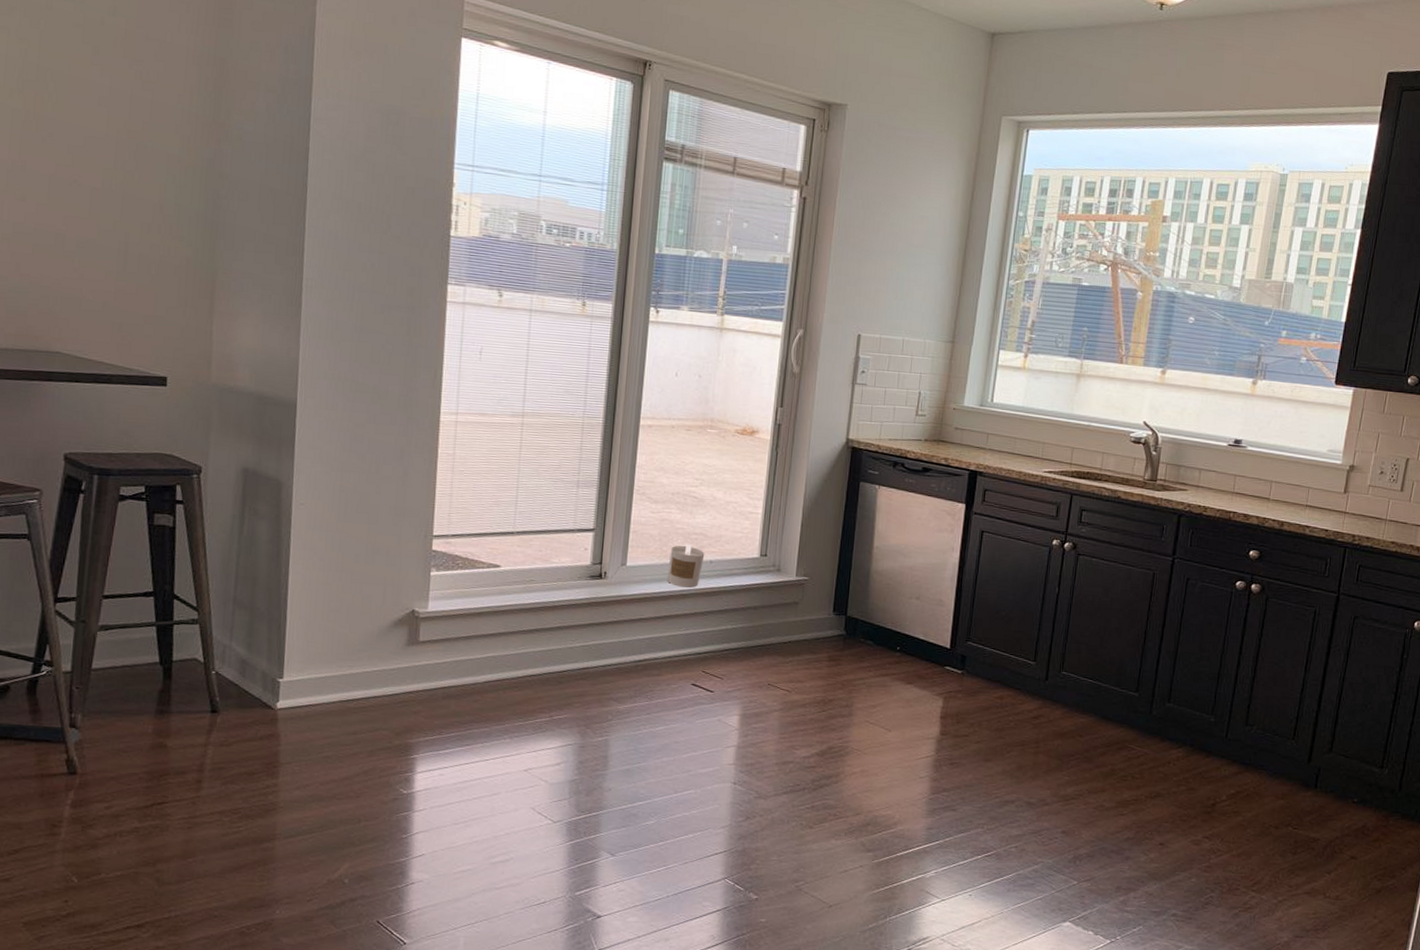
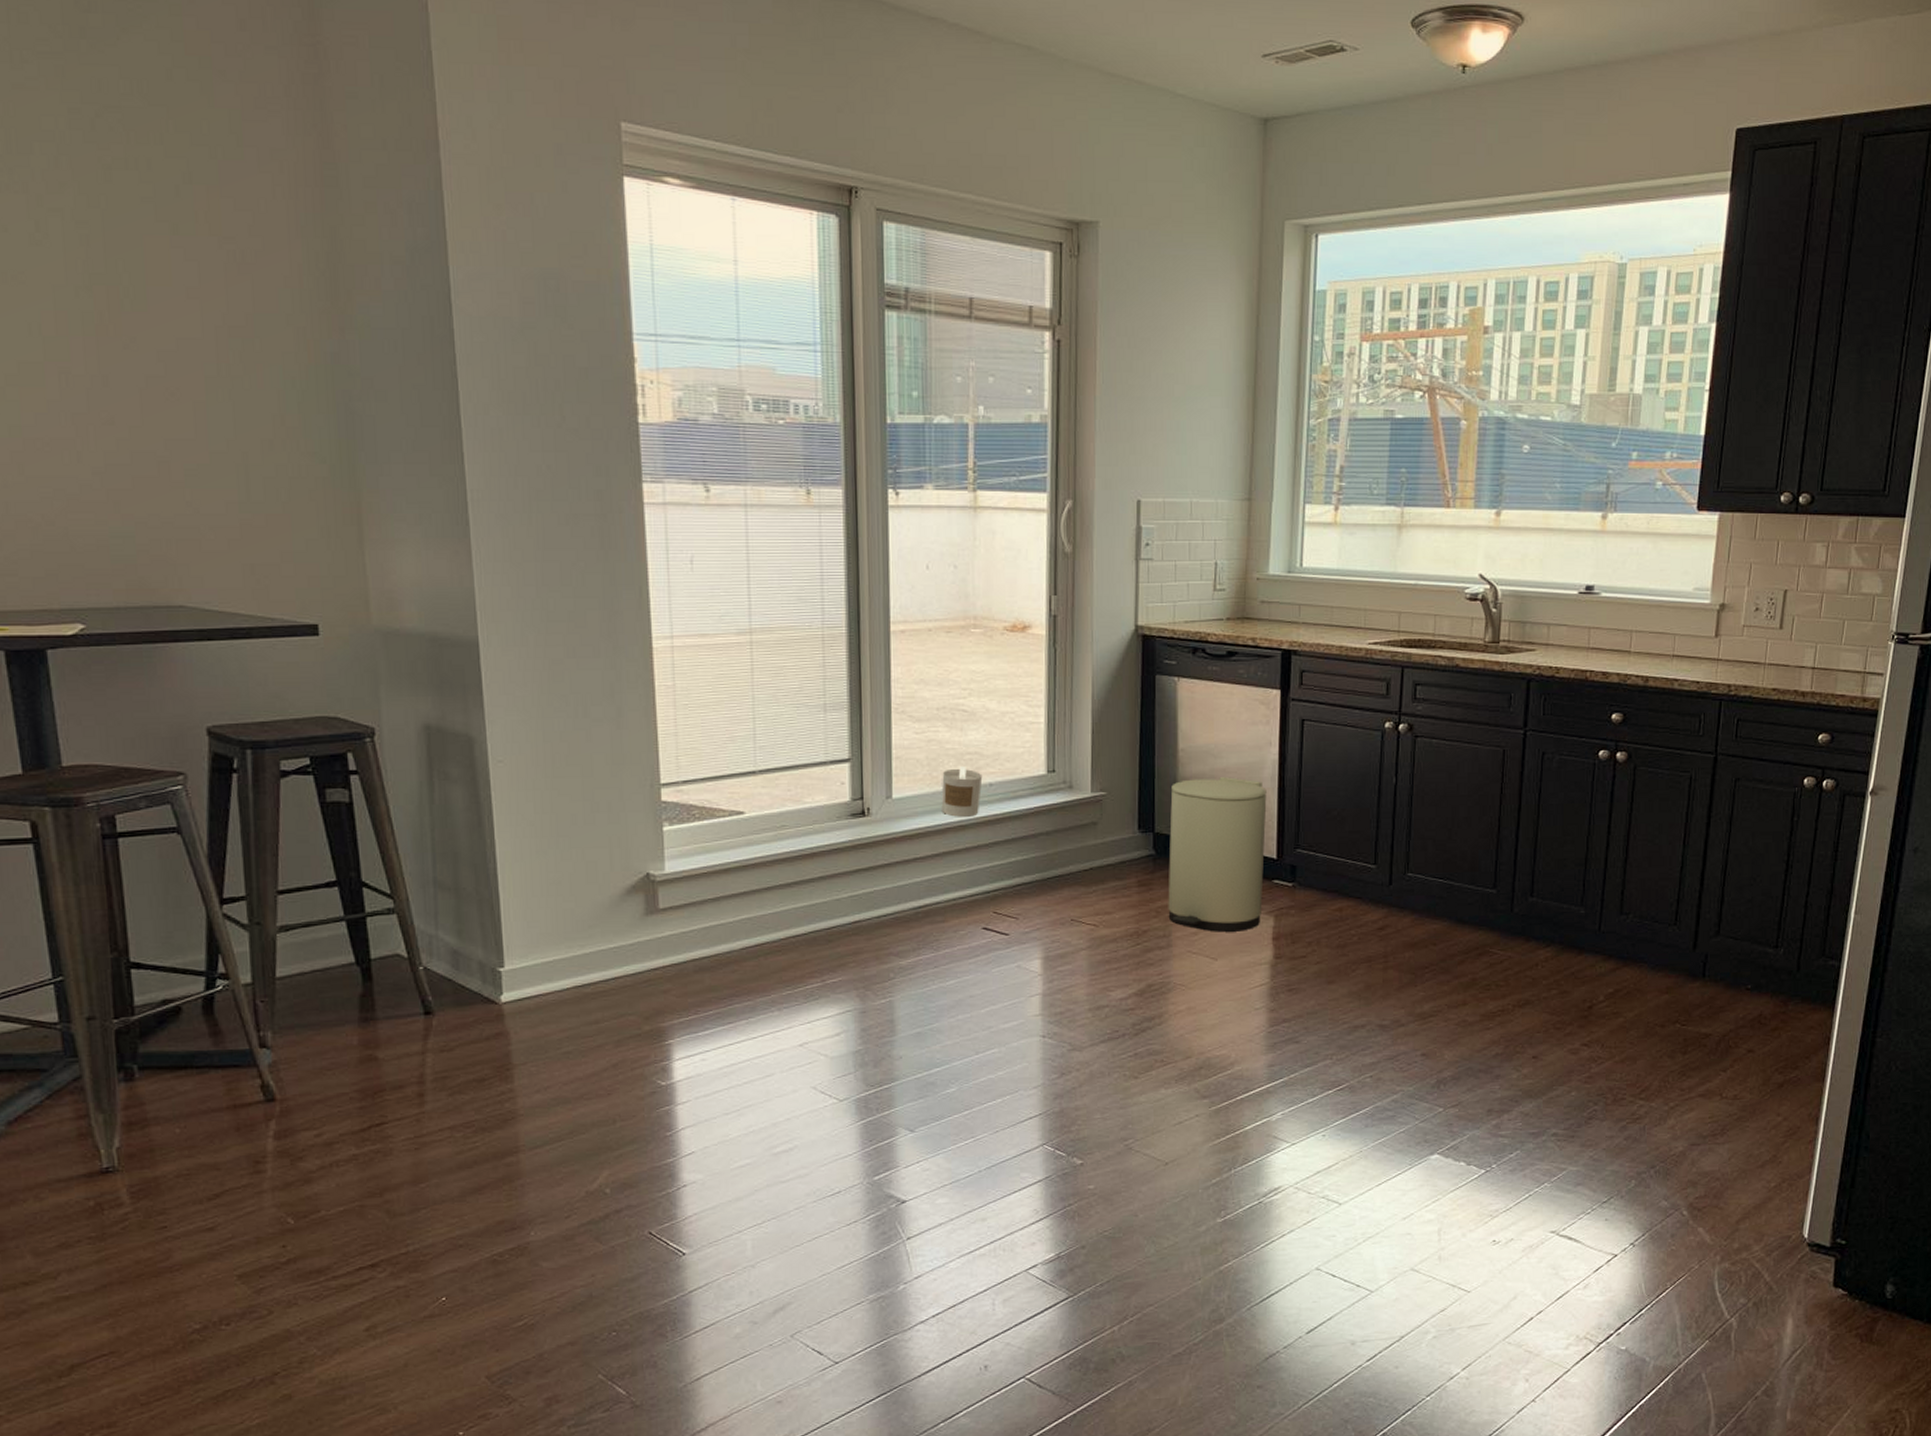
pedal bin: none [852,573,946,708] -> present [1168,777,1267,932]

